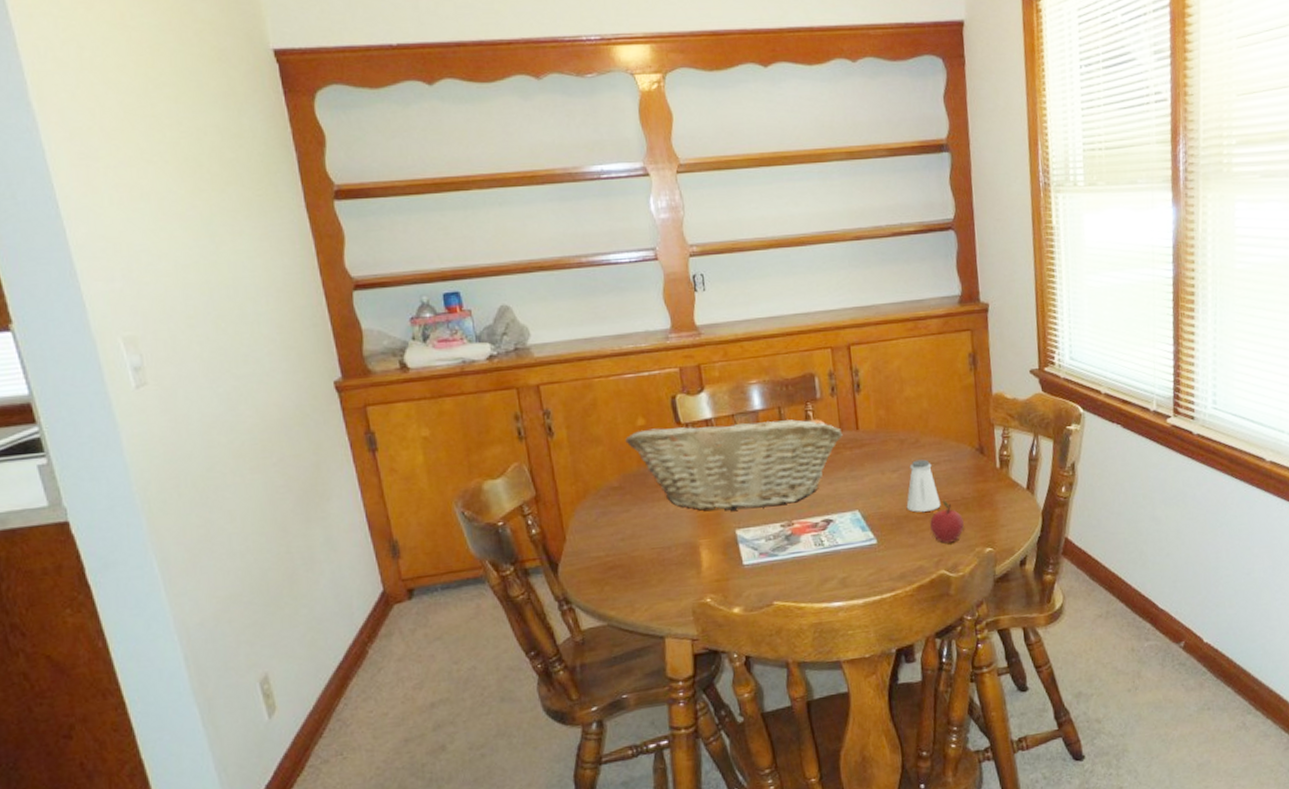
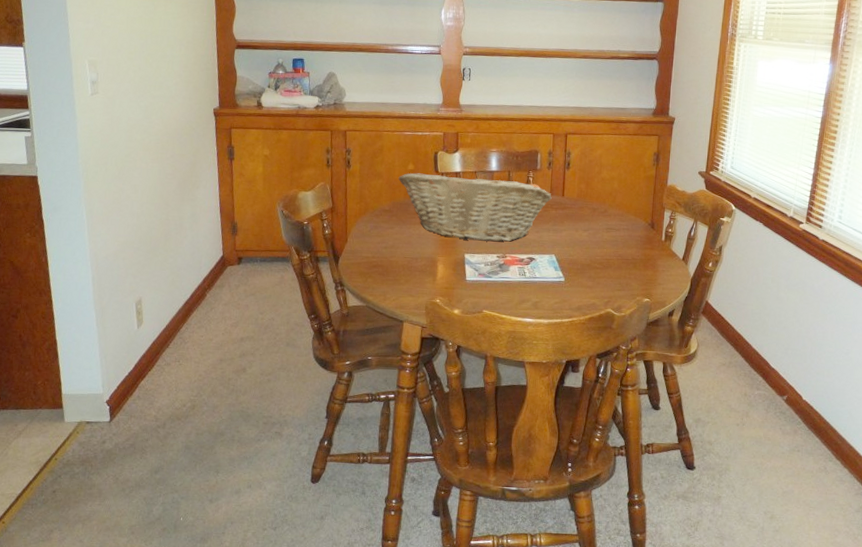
saltshaker: present [906,459,941,512] -> none [590,225,616,264]
apple: present [929,500,964,543] -> none [605,257,631,290]

